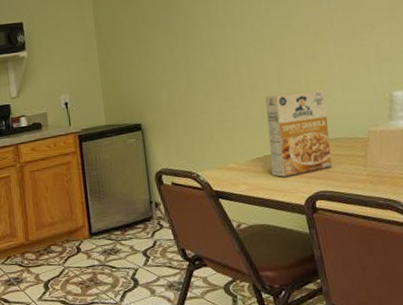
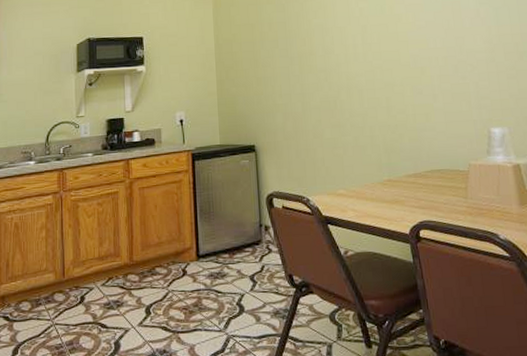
cereal box: present [264,89,333,177] -> none [374,122,436,205]

